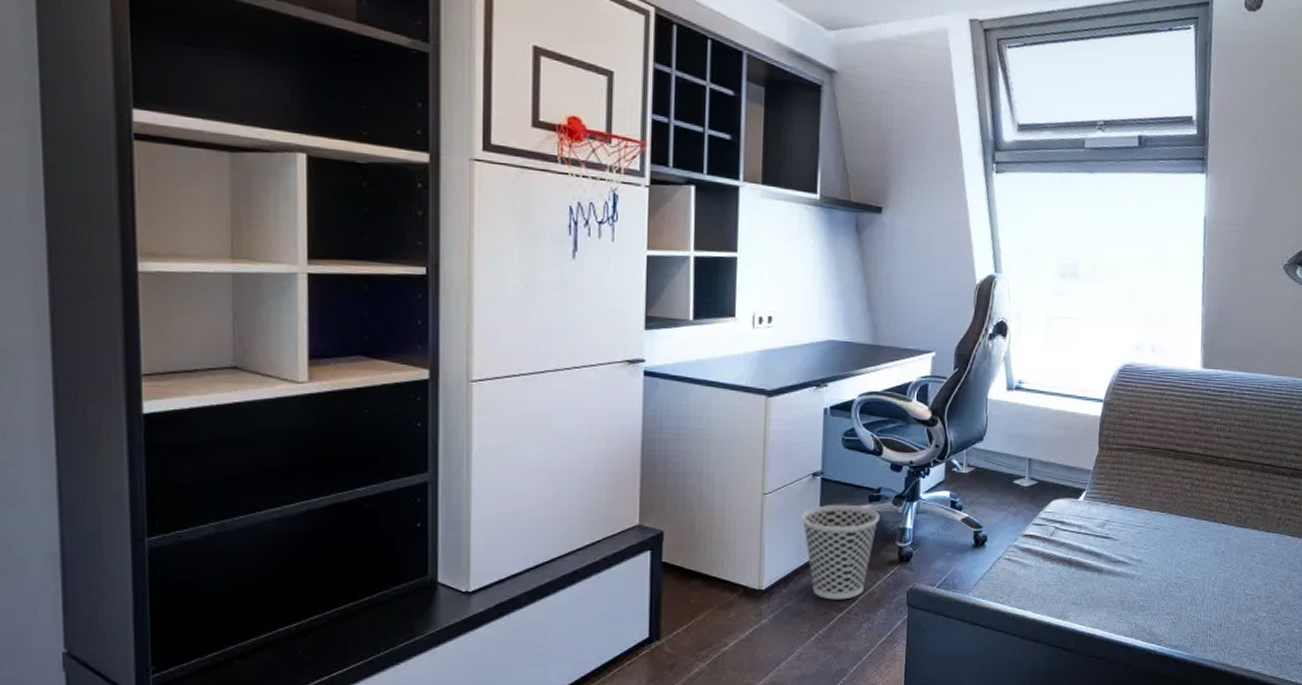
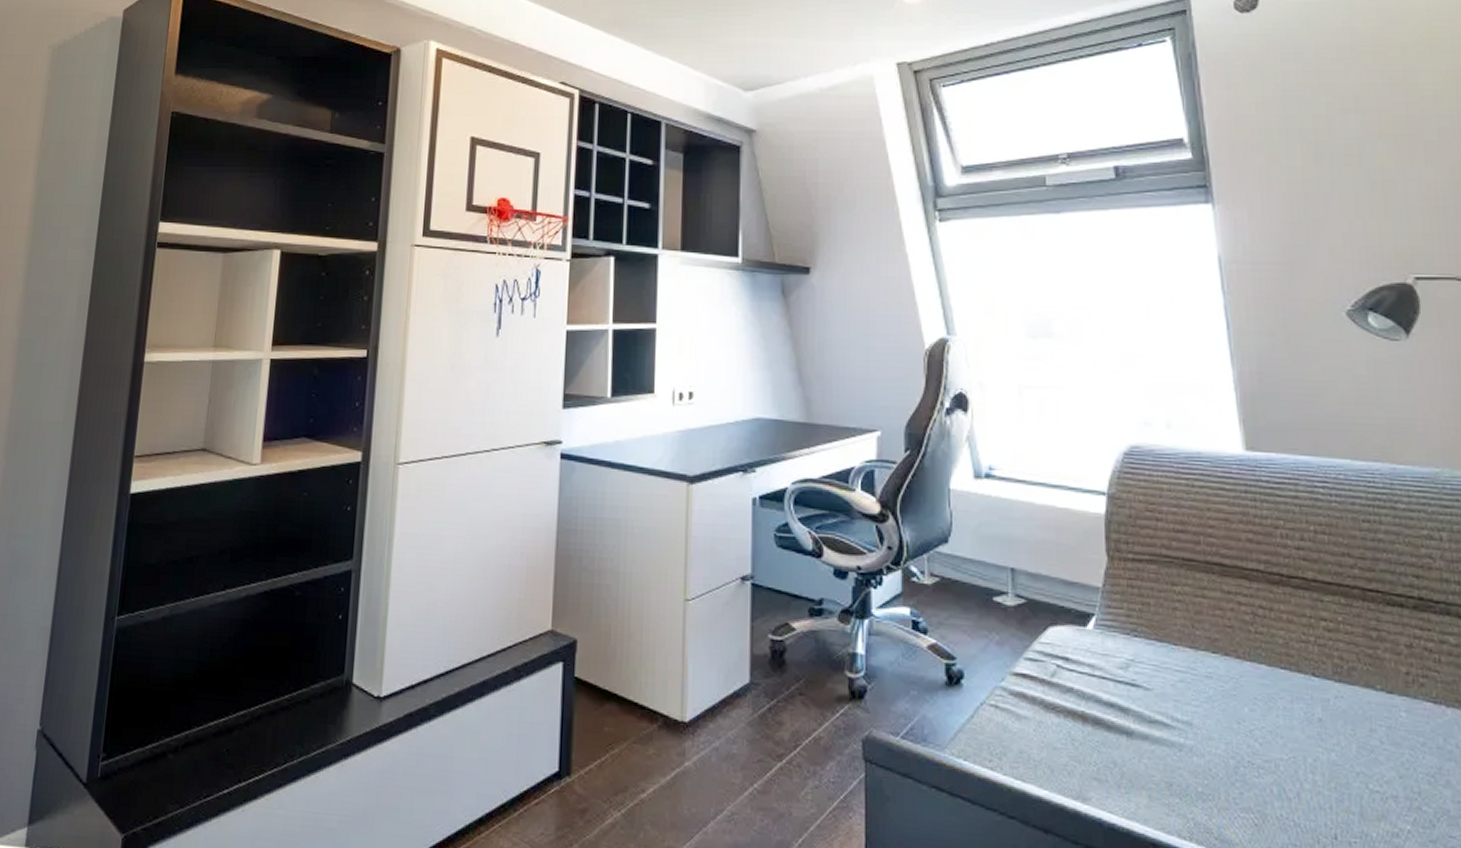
wastebasket: present [801,504,880,600] -> none [730,617,823,744]

